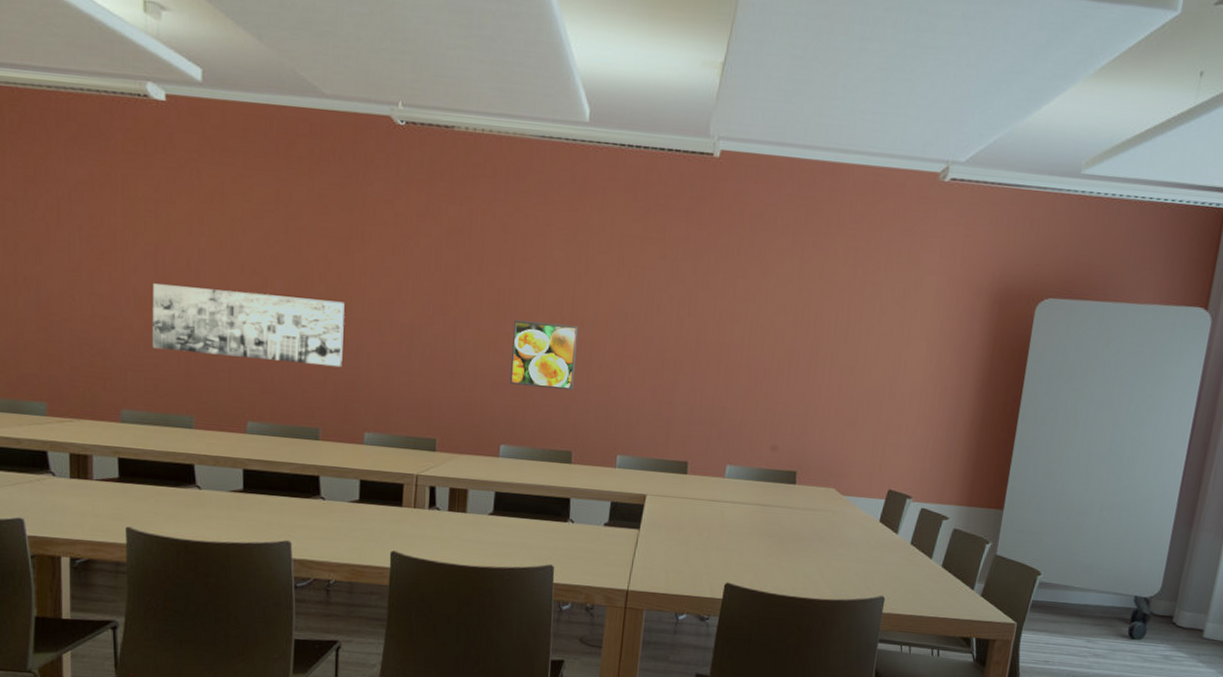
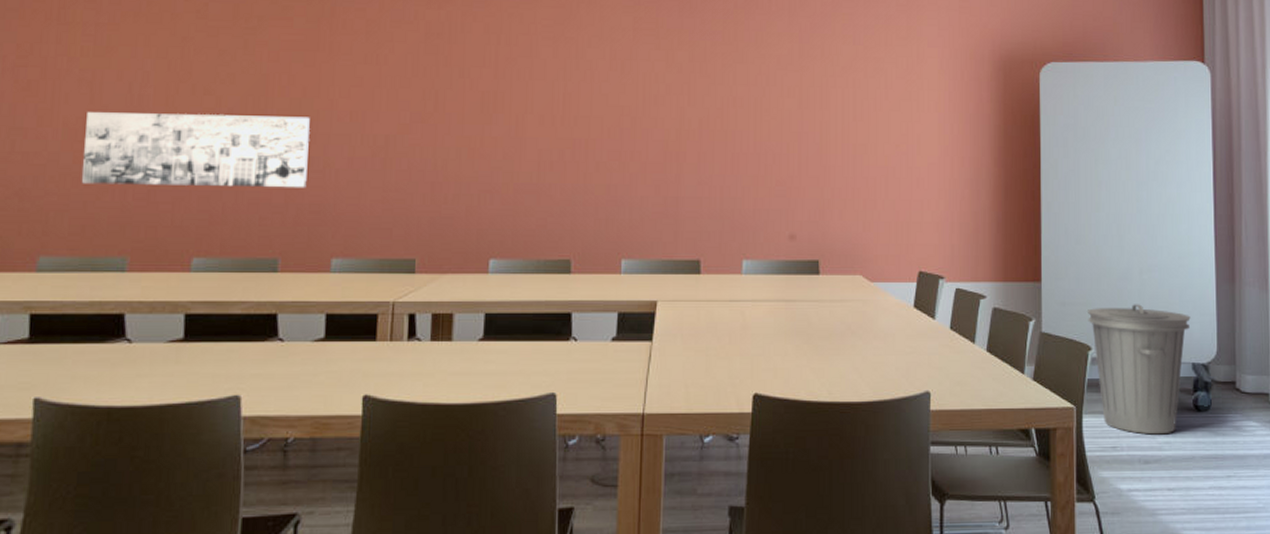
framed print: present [510,320,578,390] -> none [498,122,570,192]
trash can: none [1041,538,1142,656] -> present [1086,304,1191,435]

